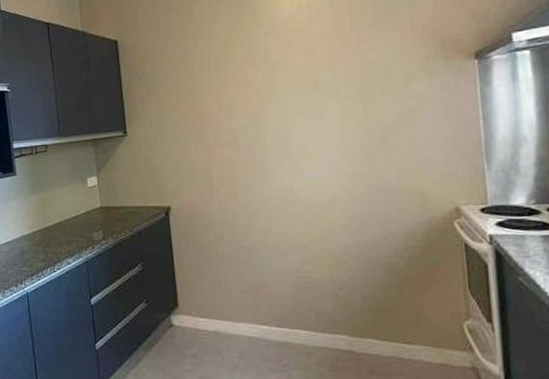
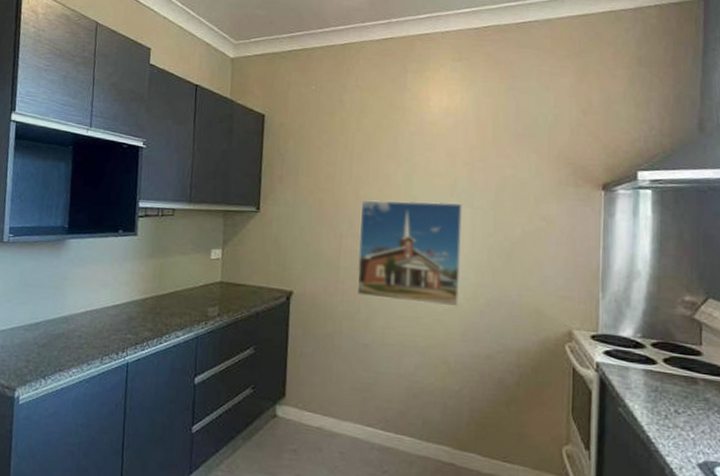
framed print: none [225,96,338,202] -> present [356,200,462,307]

